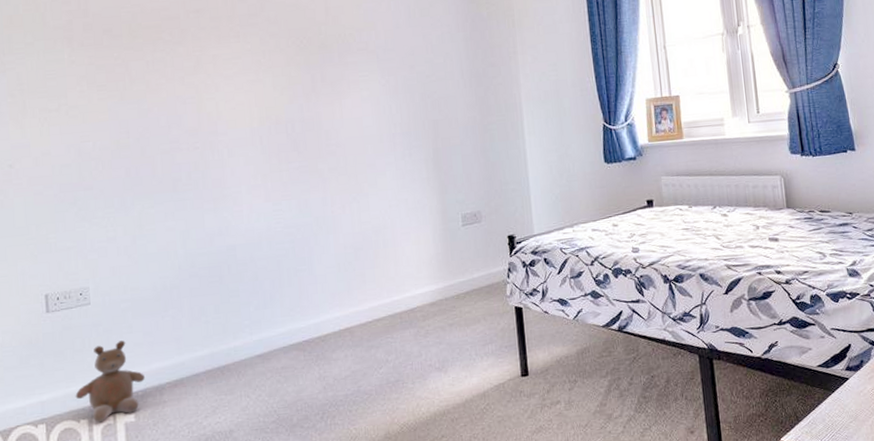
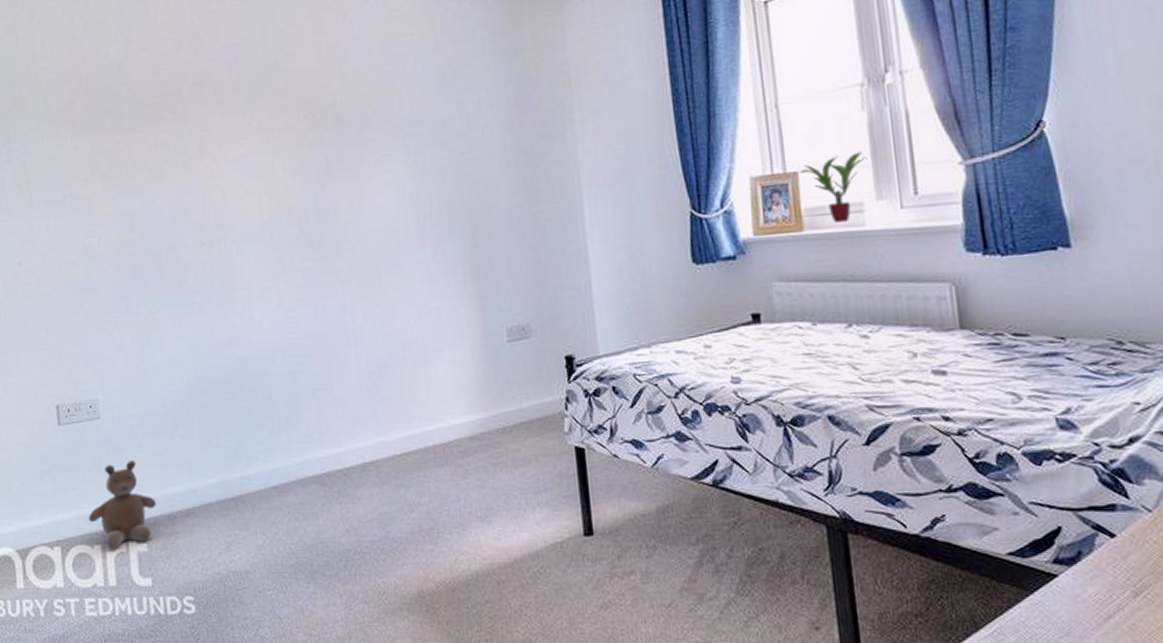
potted plant: none [681,82,726,134] -> present [800,152,867,224]

